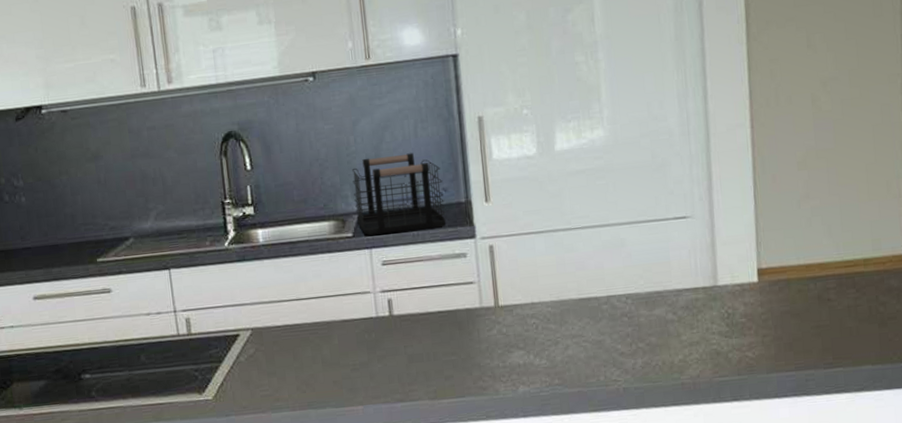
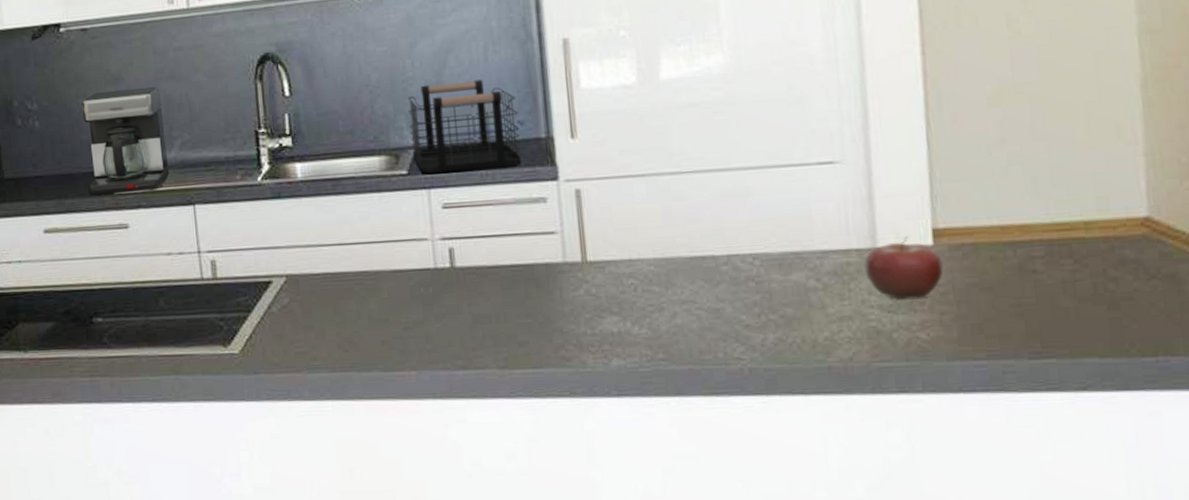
coffee maker: none [64,162,147,264] -> present [81,86,170,196]
fruit: none [708,275,765,326] -> present [864,235,944,299]

